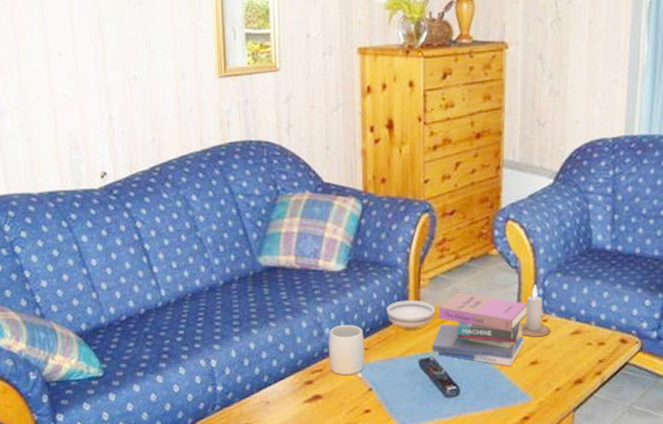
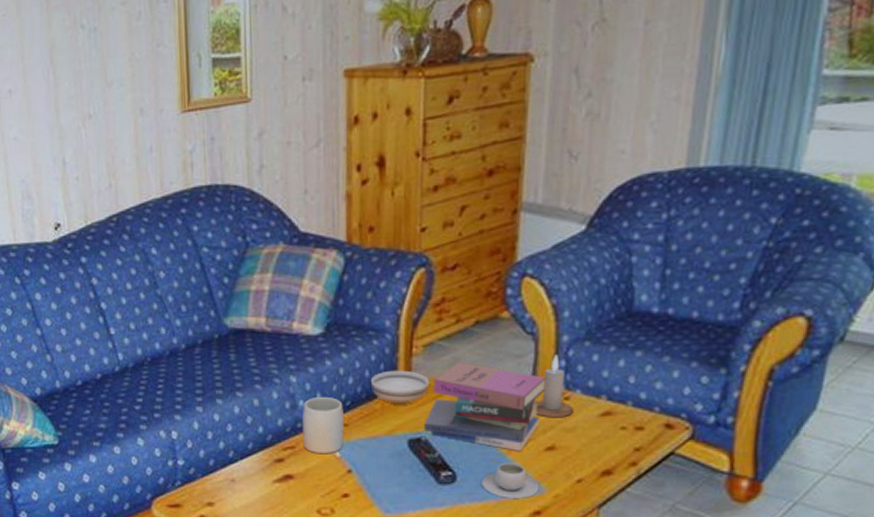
teacup: none [481,376,527,407] -> present [482,462,539,498]

